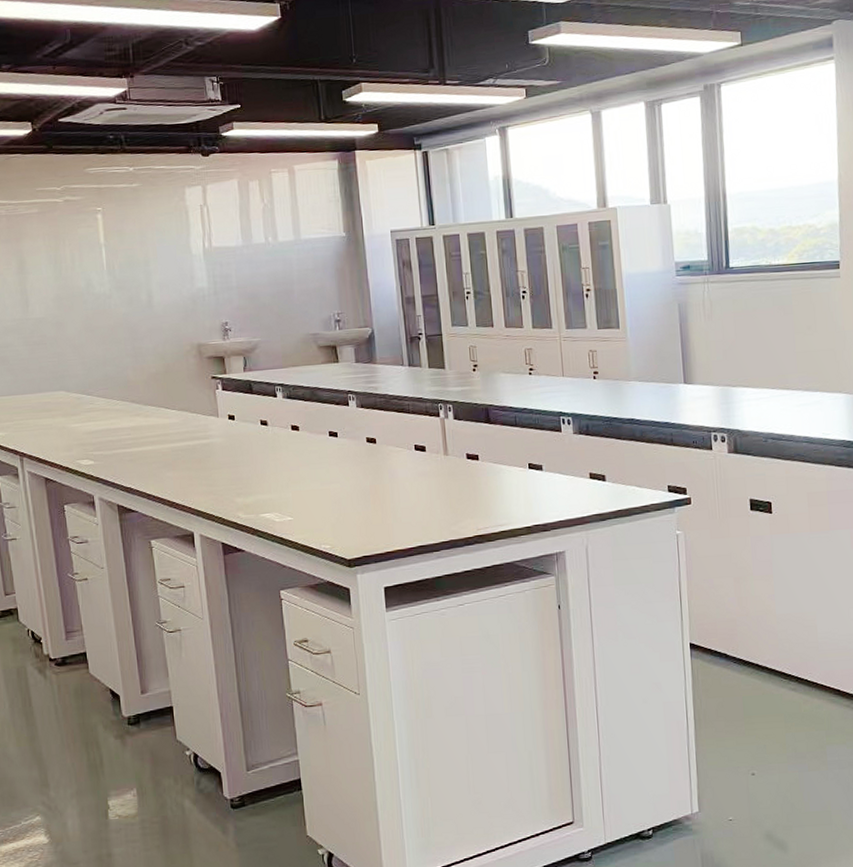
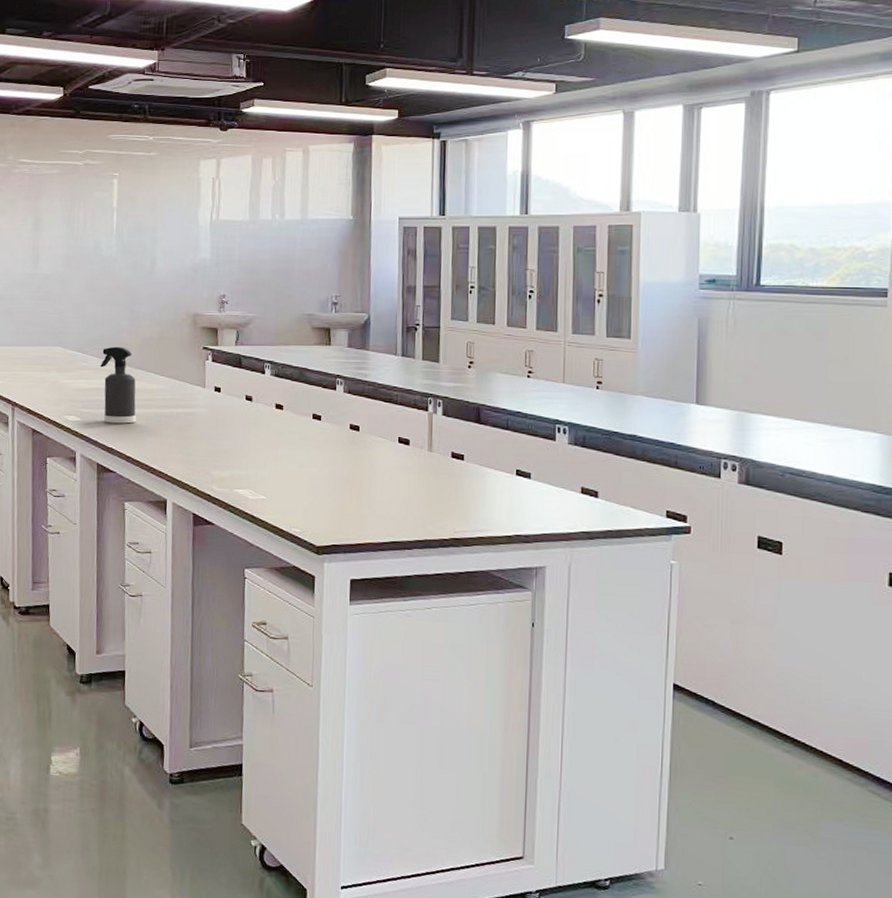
spray bottle: none [108,384,152,463] -> present [100,346,136,424]

